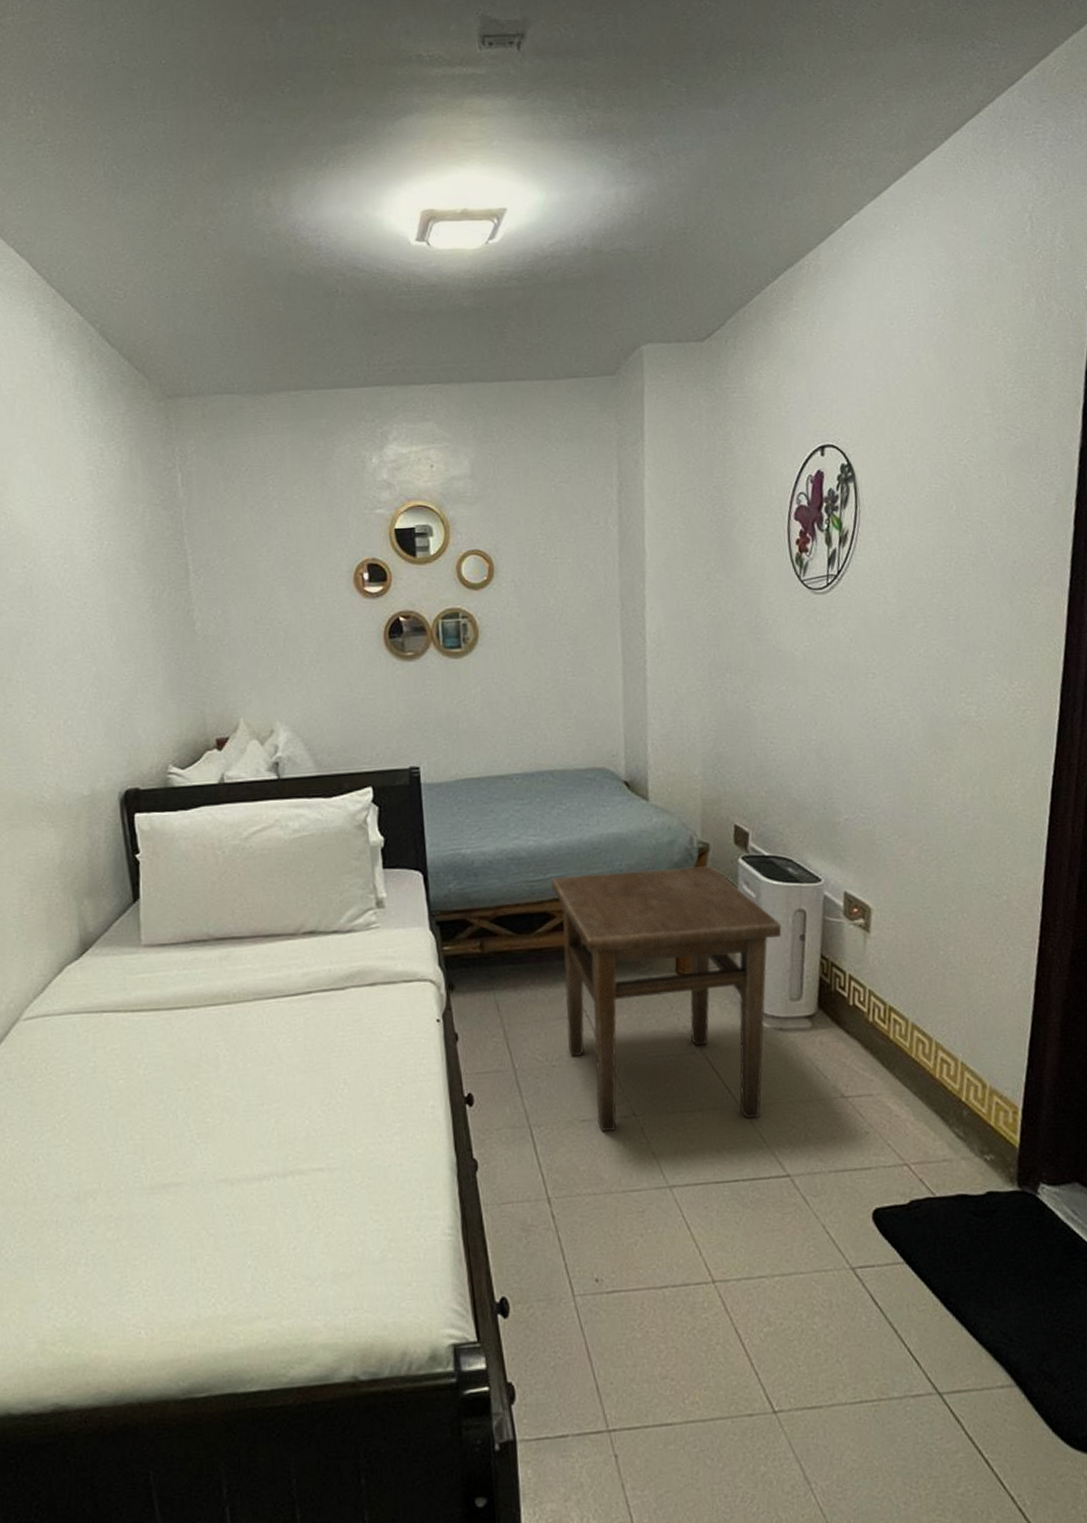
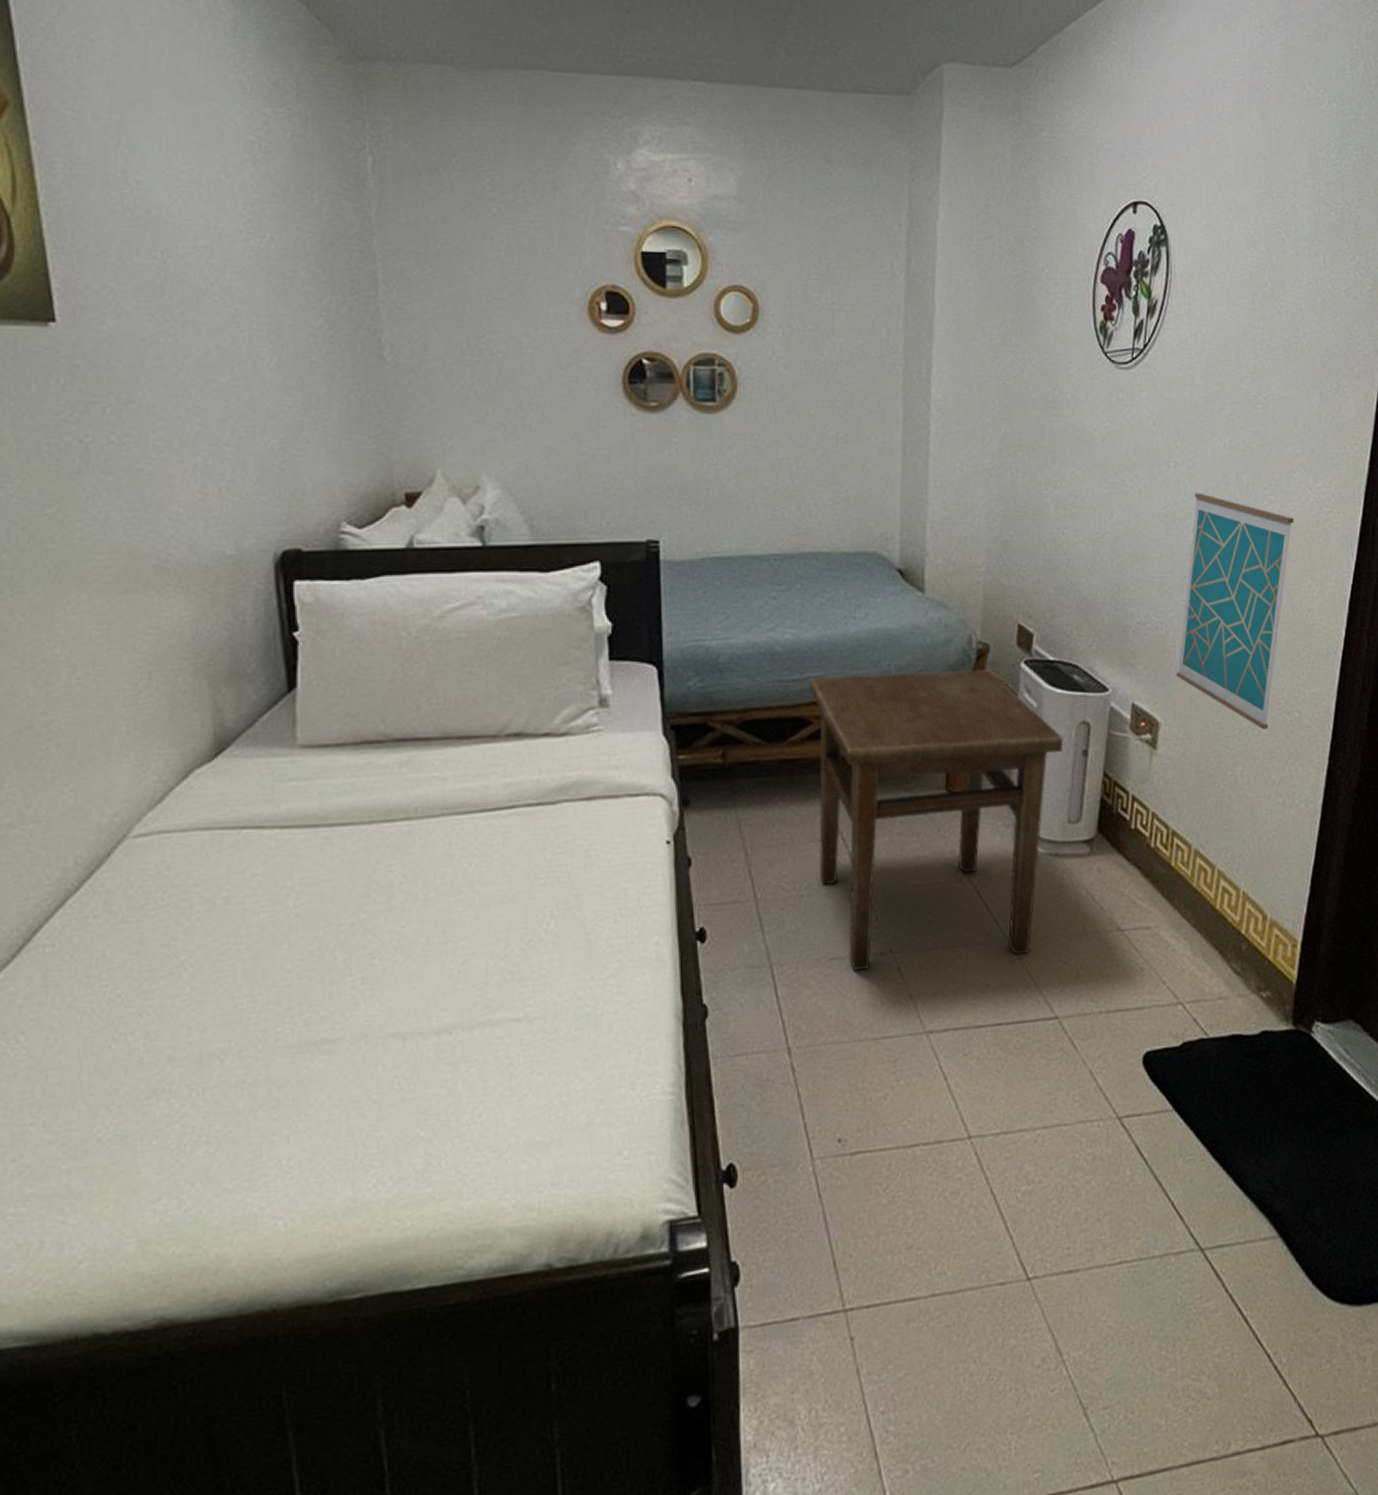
wall art: none [885,699,992,912] -> present [1176,493,1294,729]

